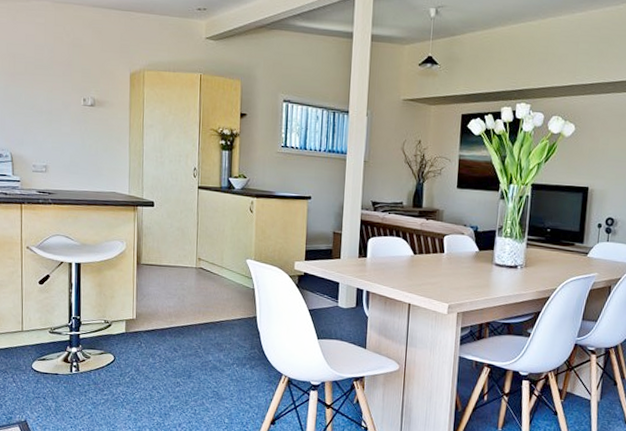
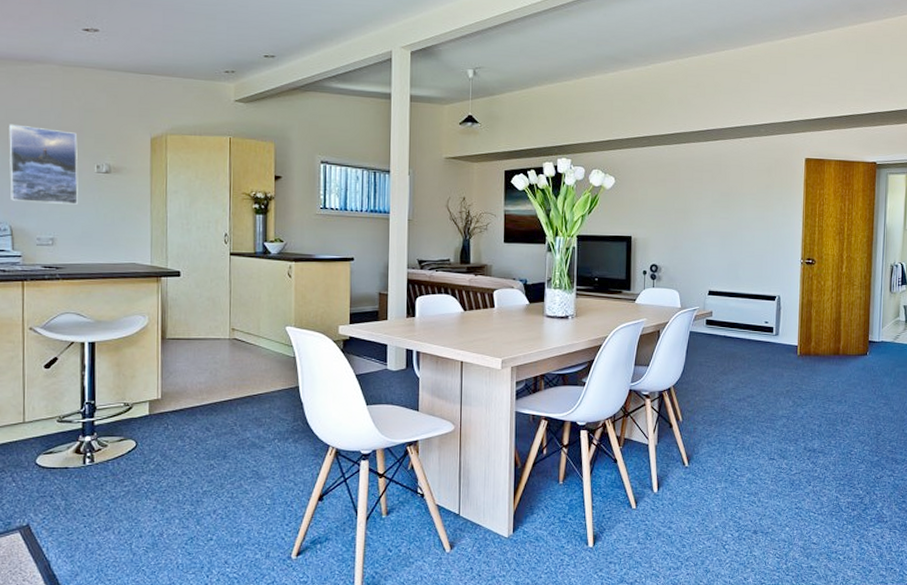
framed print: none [9,57,68,135] -> present [9,124,78,205]

